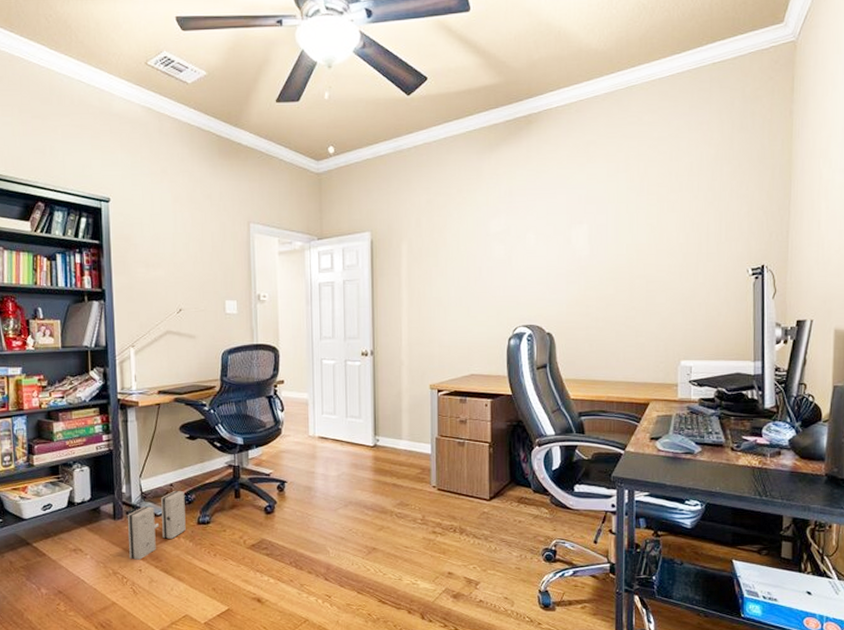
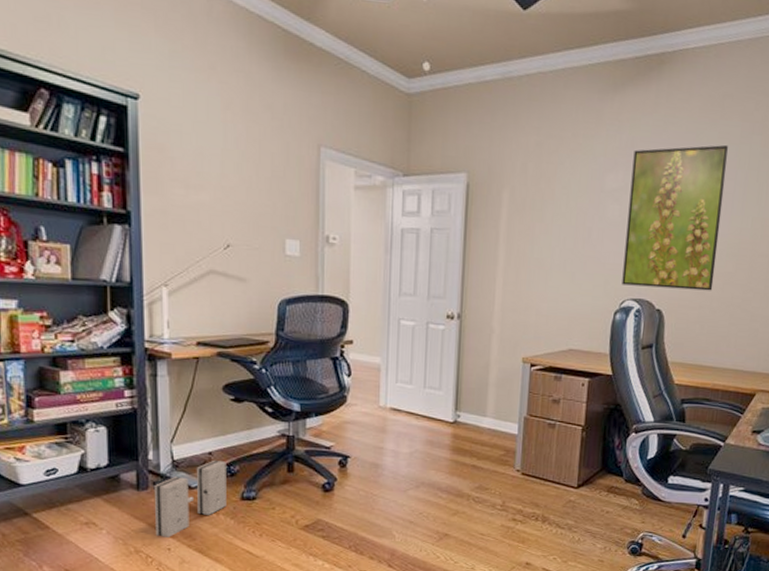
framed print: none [513,184,598,314] -> present [622,144,729,291]

